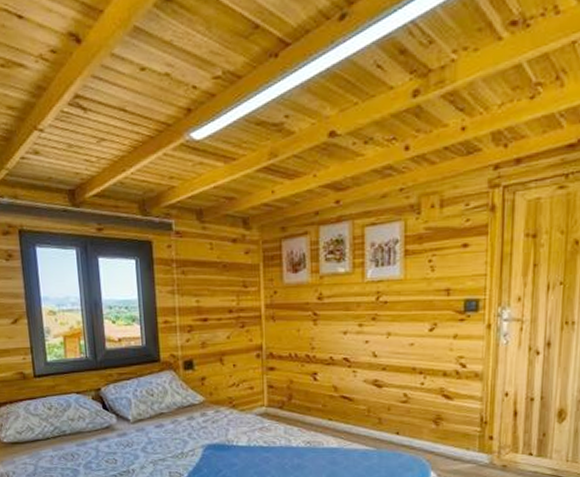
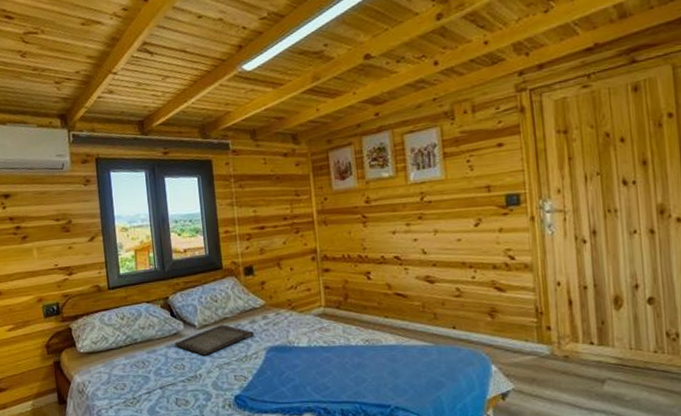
serving tray: none [106,420,192,451] -> present [174,324,255,356]

